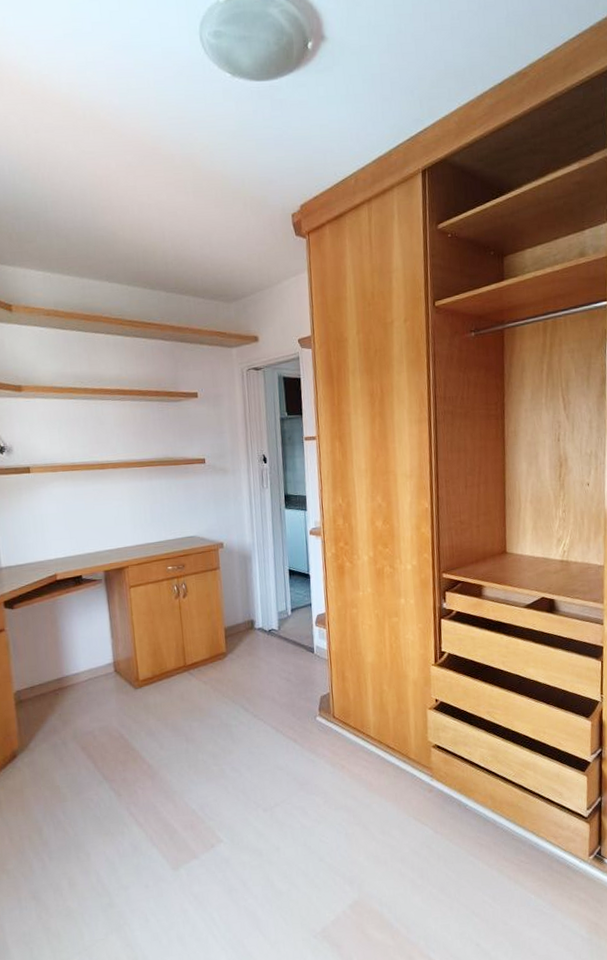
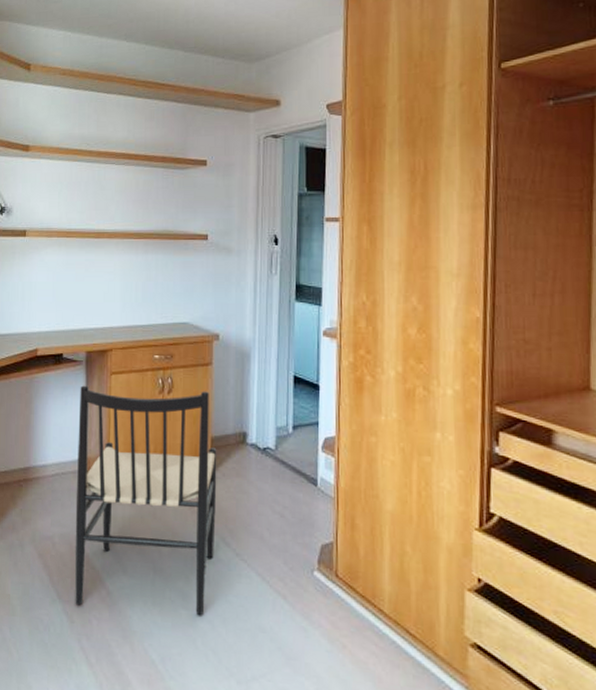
chair: none [102,591,236,782] -> present [74,385,217,616]

